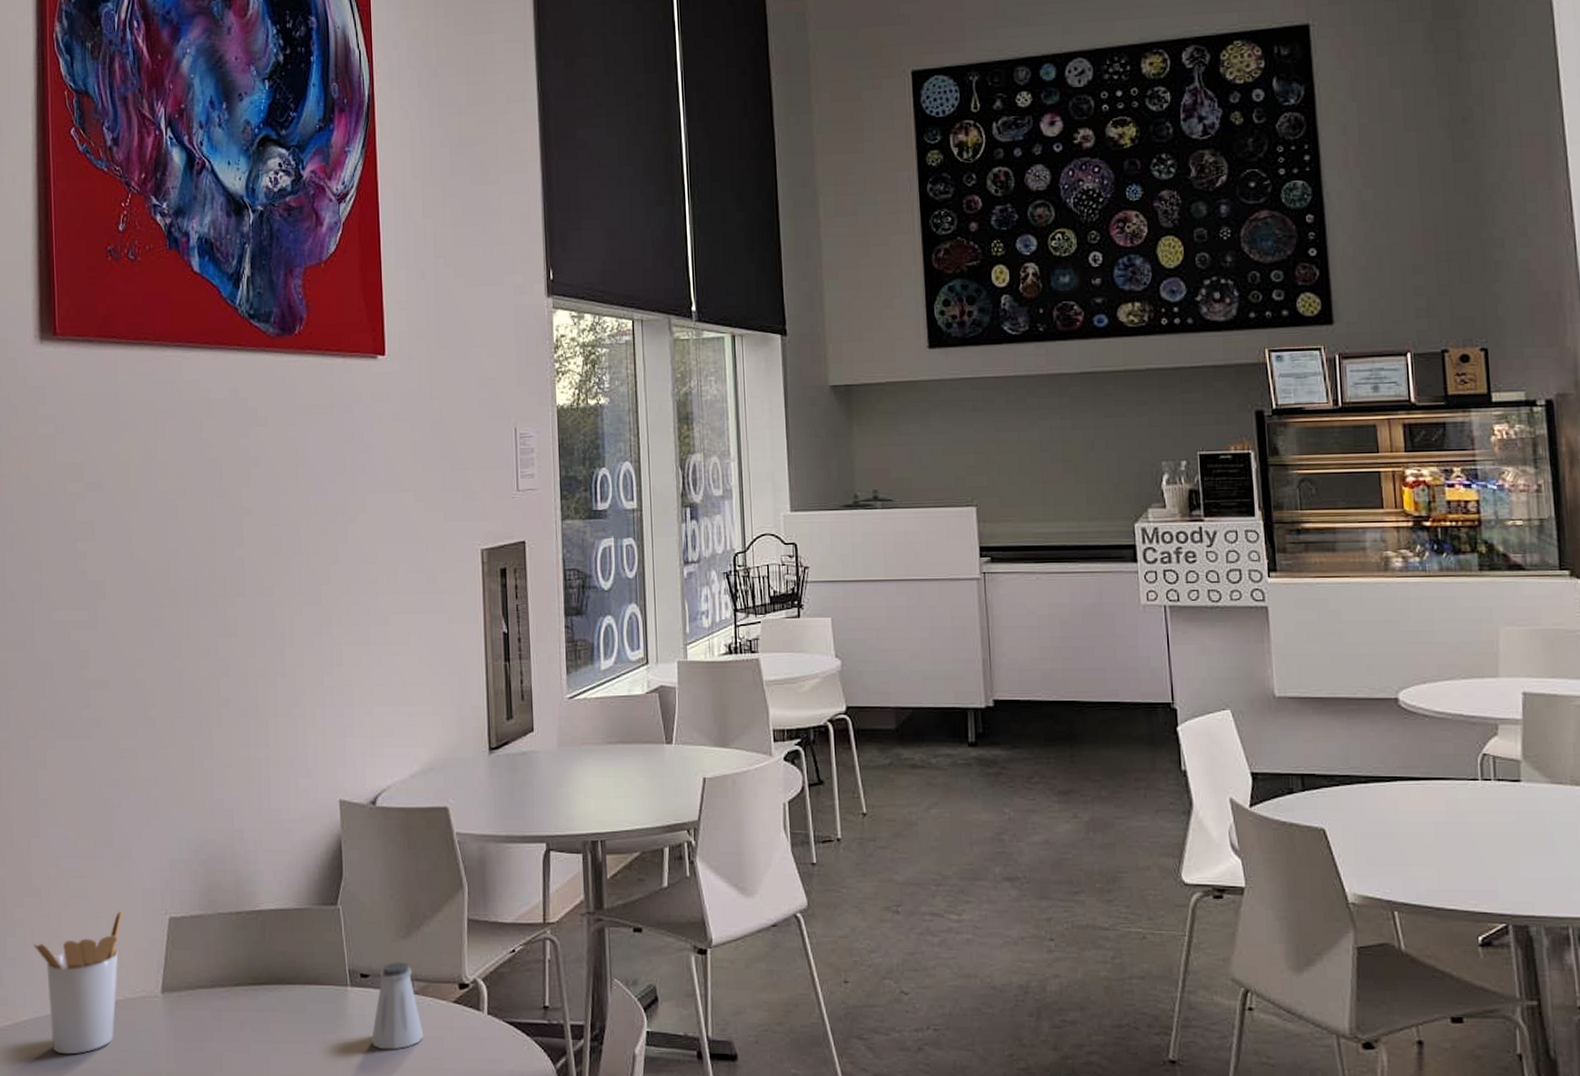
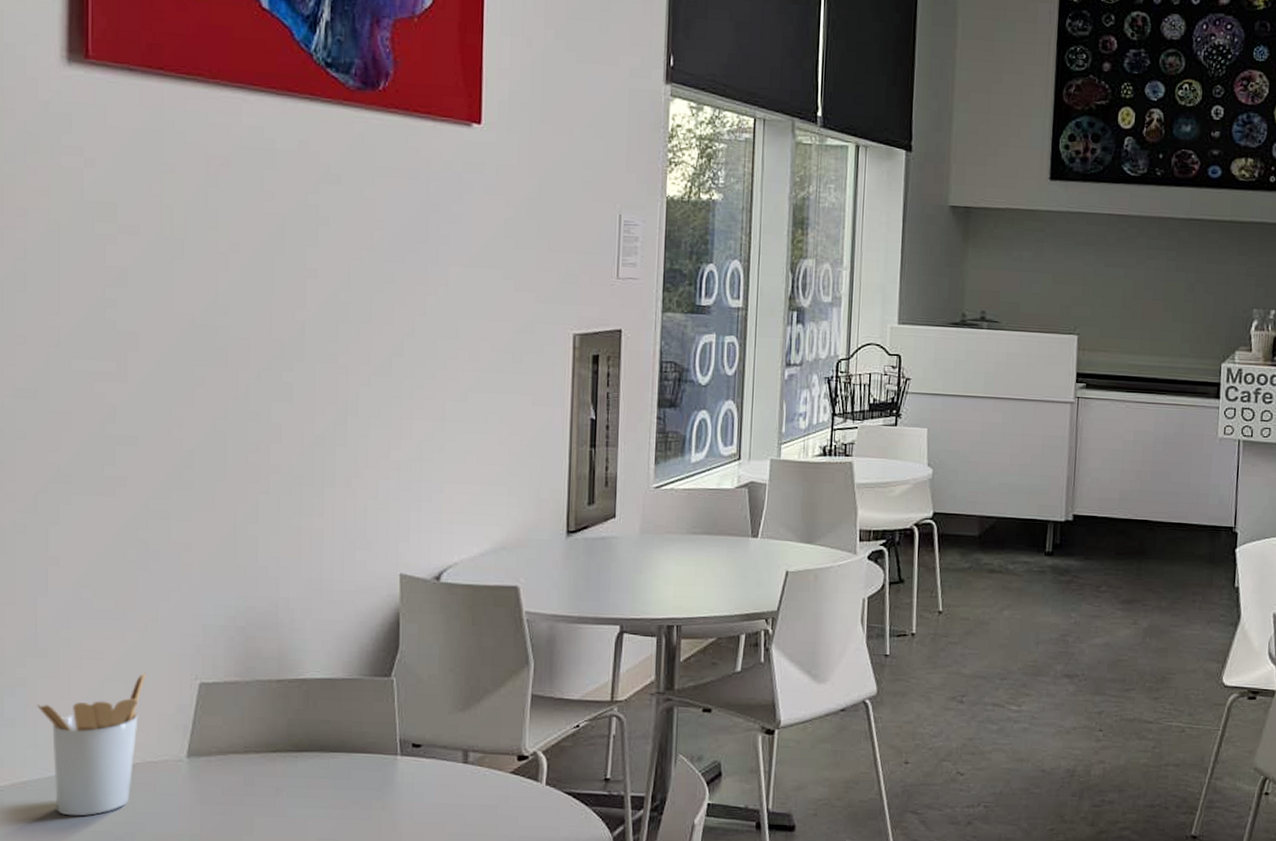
saltshaker: present [371,961,424,1050] -> none [420,732,477,817]

